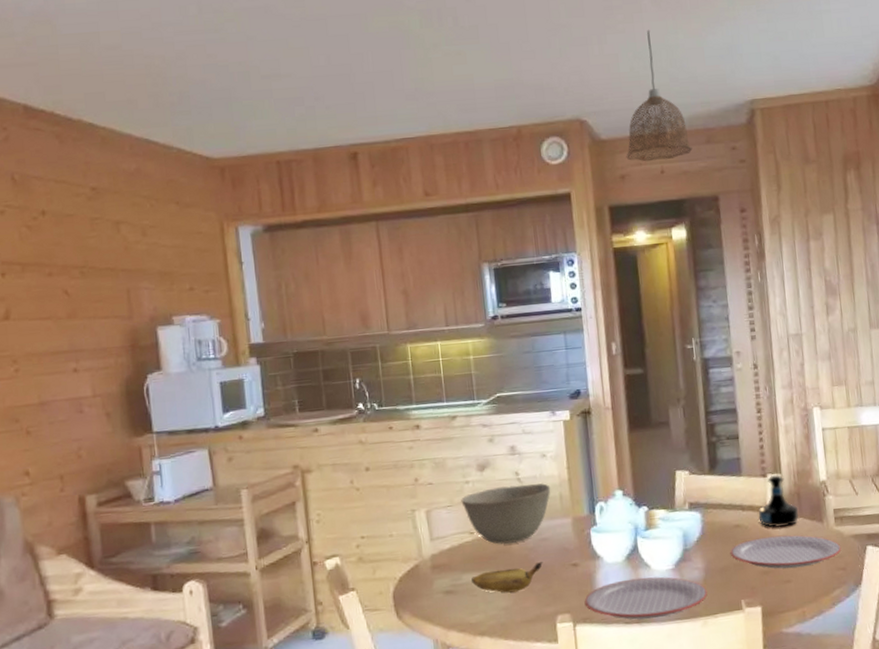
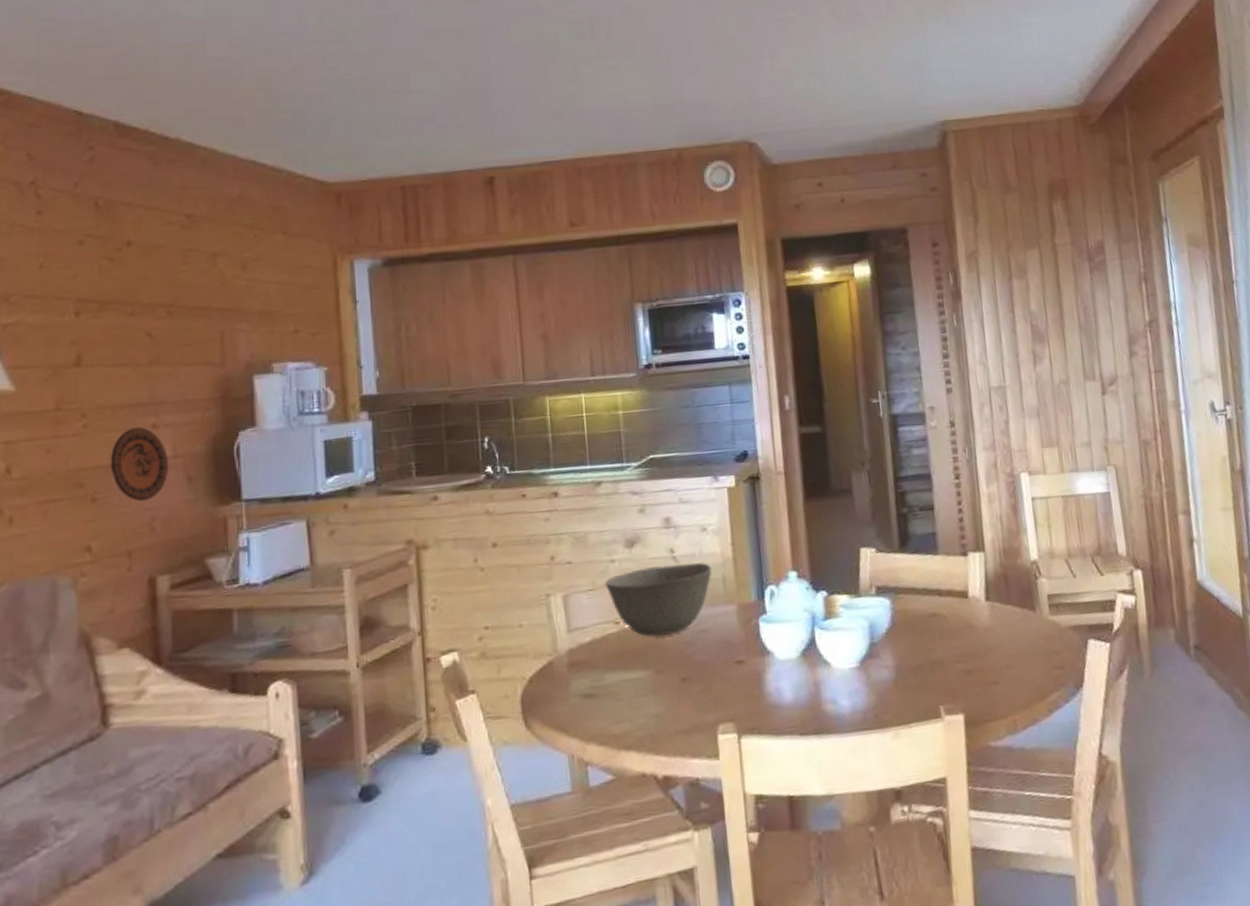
decorative plate: none [40,371,90,434] -> present [111,427,168,501]
banana: present [471,562,544,593] -> none [616,658,703,697]
plate: present [584,576,708,620] -> none [751,677,899,730]
pendant lamp: present [626,29,693,162] -> none [801,43,877,189]
plate: present [730,535,842,569] -> none [925,626,1058,668]
tequila bottle: present [758,475,799,528] -> none [958,553,1006,618]

